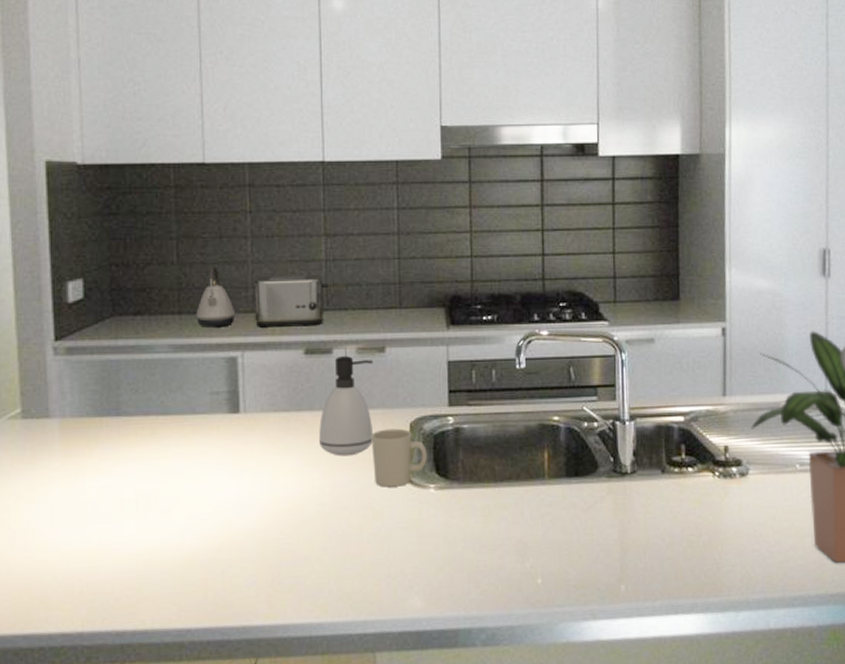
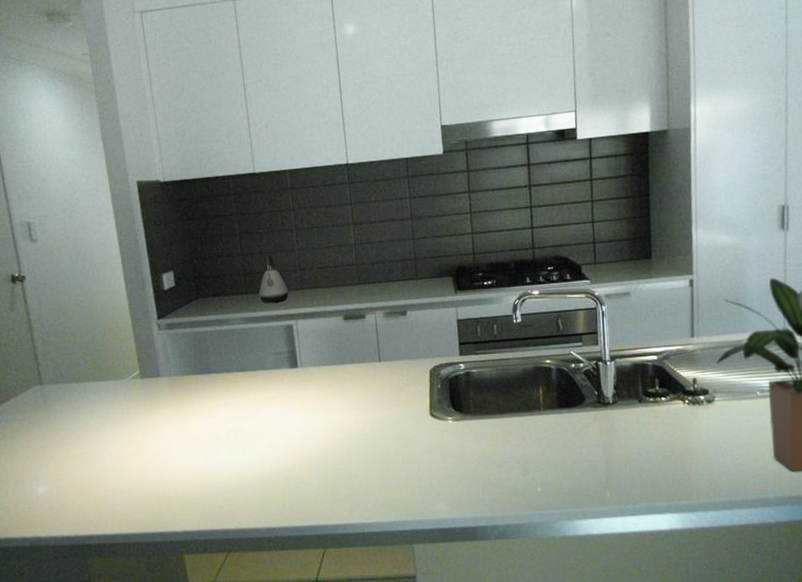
toaster: present [253,275,328,328] -> none [300,256,359,301]
soap dispenser: present [319,356,373,457] -> none [359,320,401,398]
mug: present [371,428,427,487] -> none [400,374,445,421]

